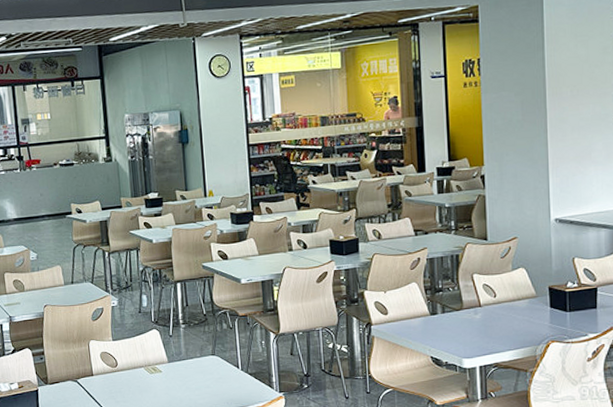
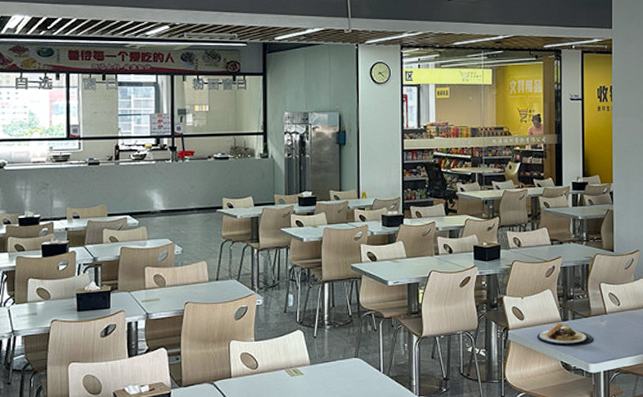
plate: none [402,317,467,341] -> present [536,323,593,347]

